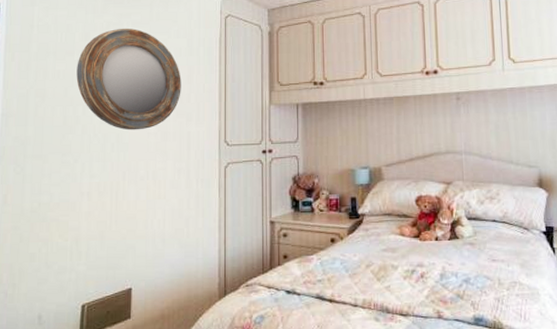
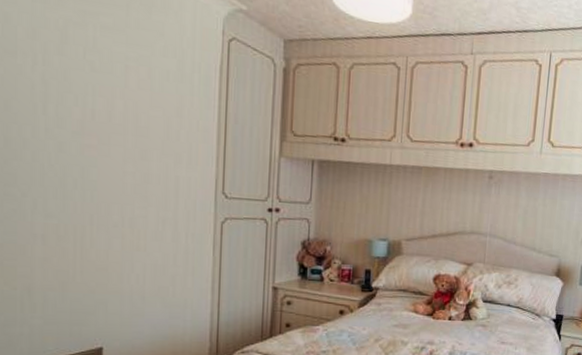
home mirror: present [76,28,181,131] -> none [21,30,169,167]

